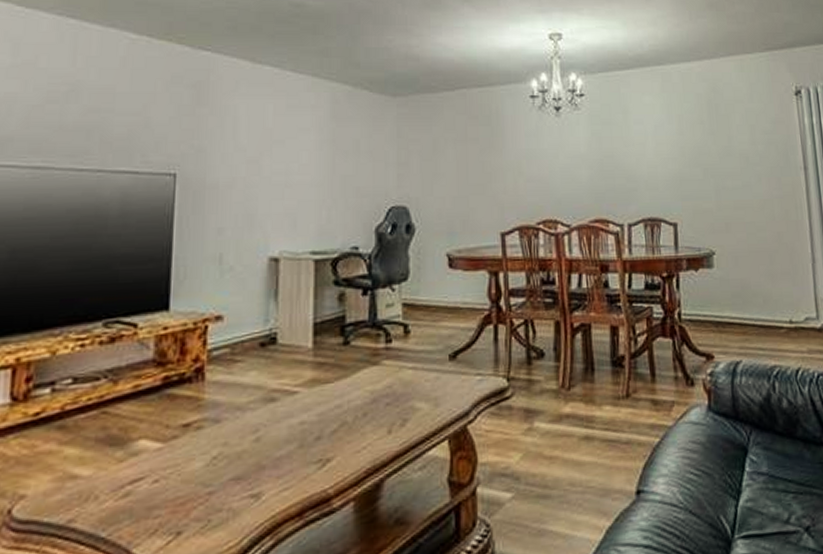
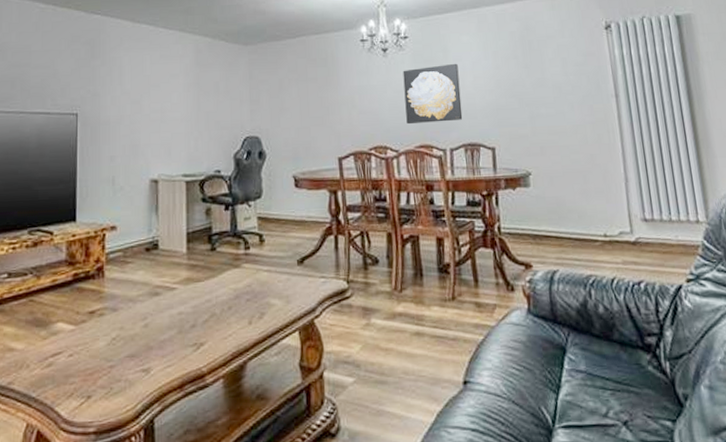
wall art: none [577,126,643,196] -> present [403,63,463,125]

